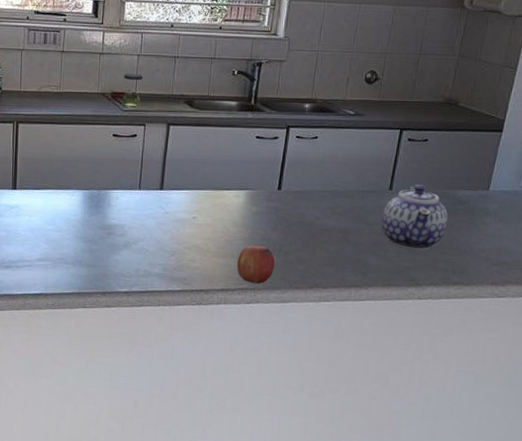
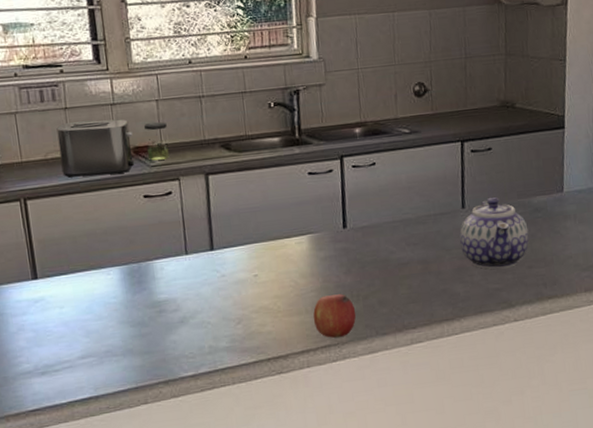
toaster: none [51,64,113,114] -> present [56,119,134,178]

